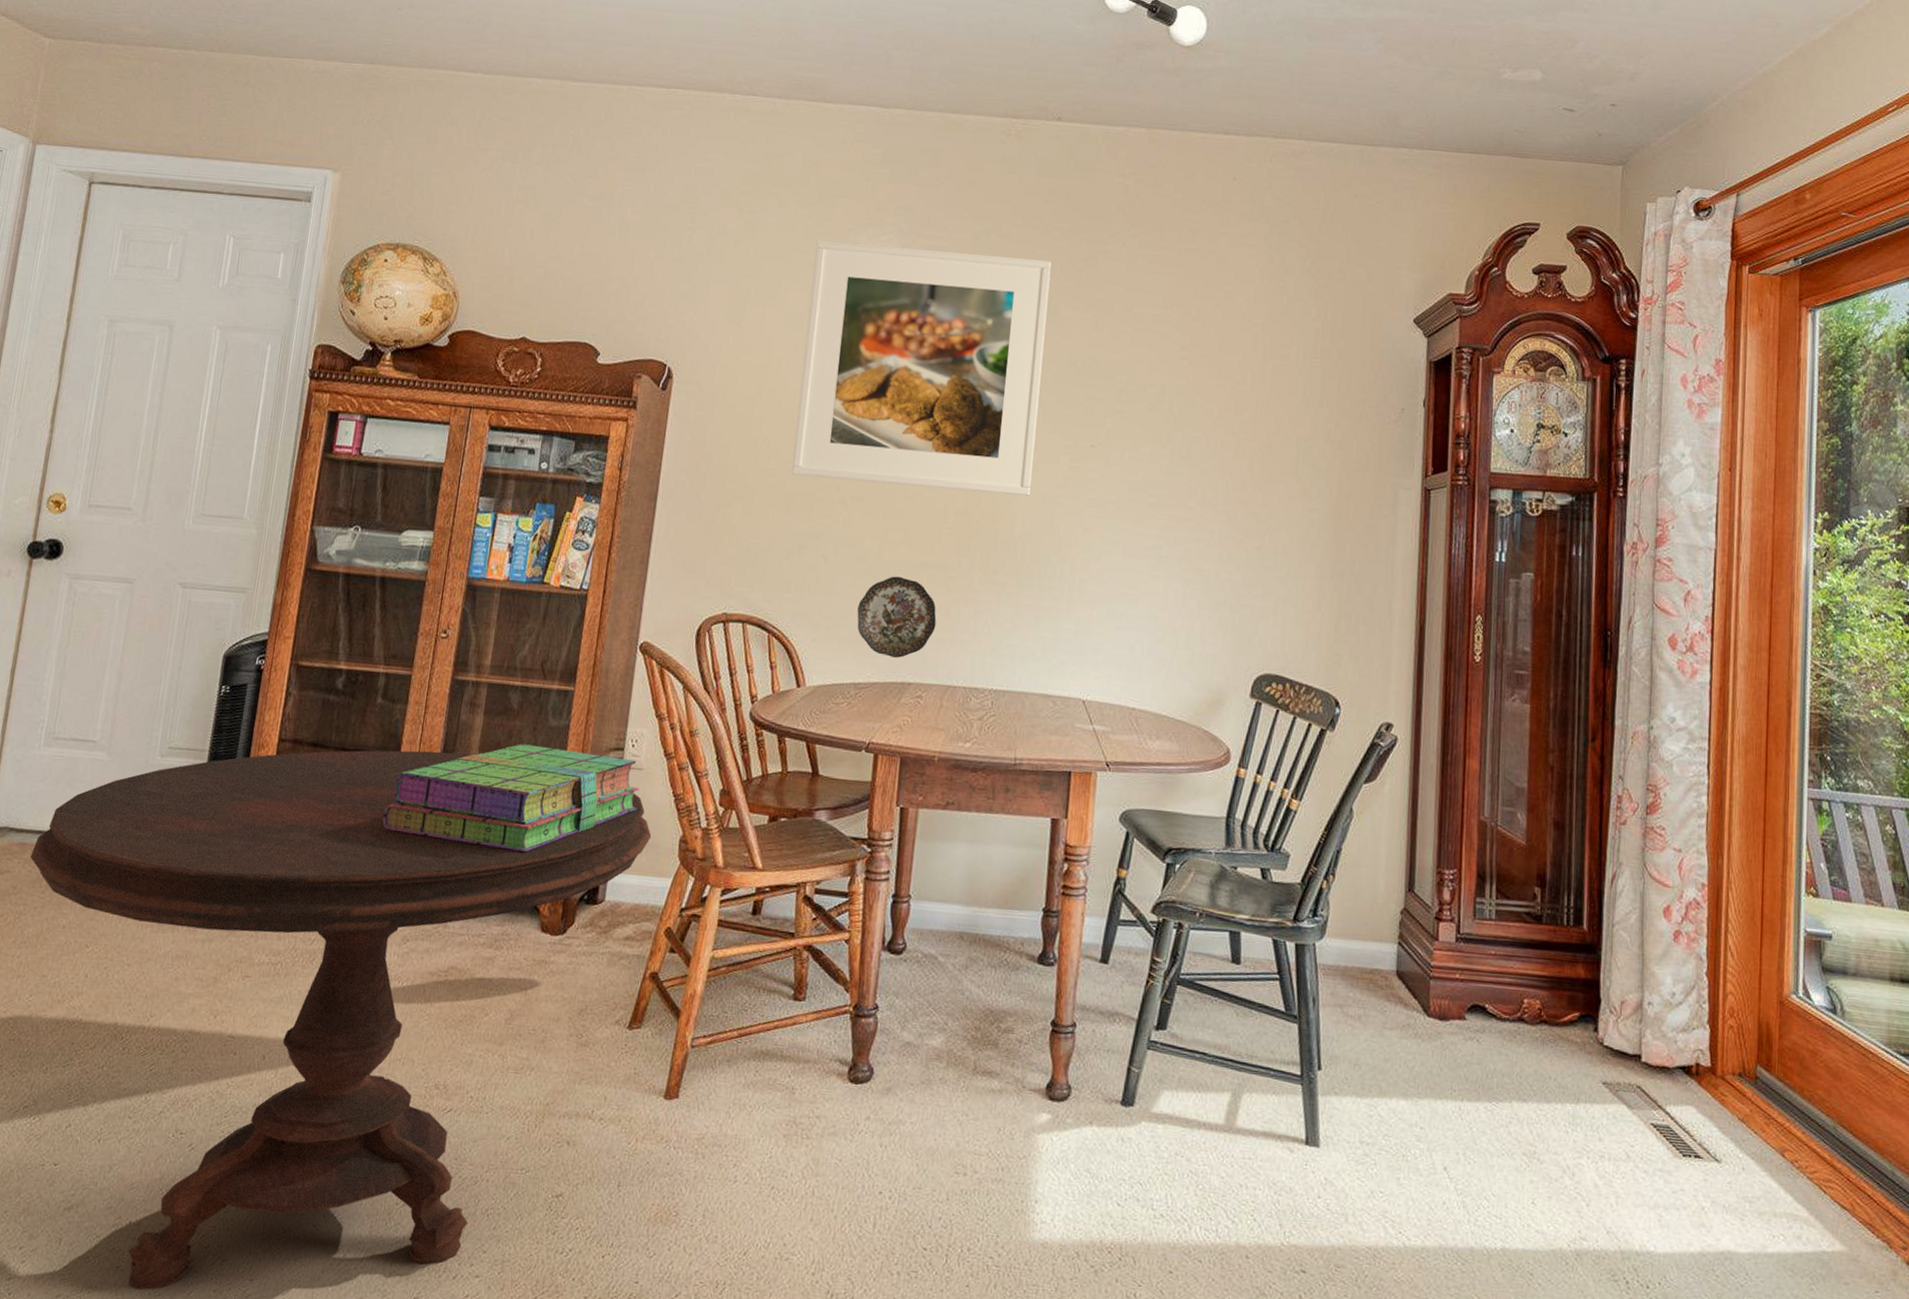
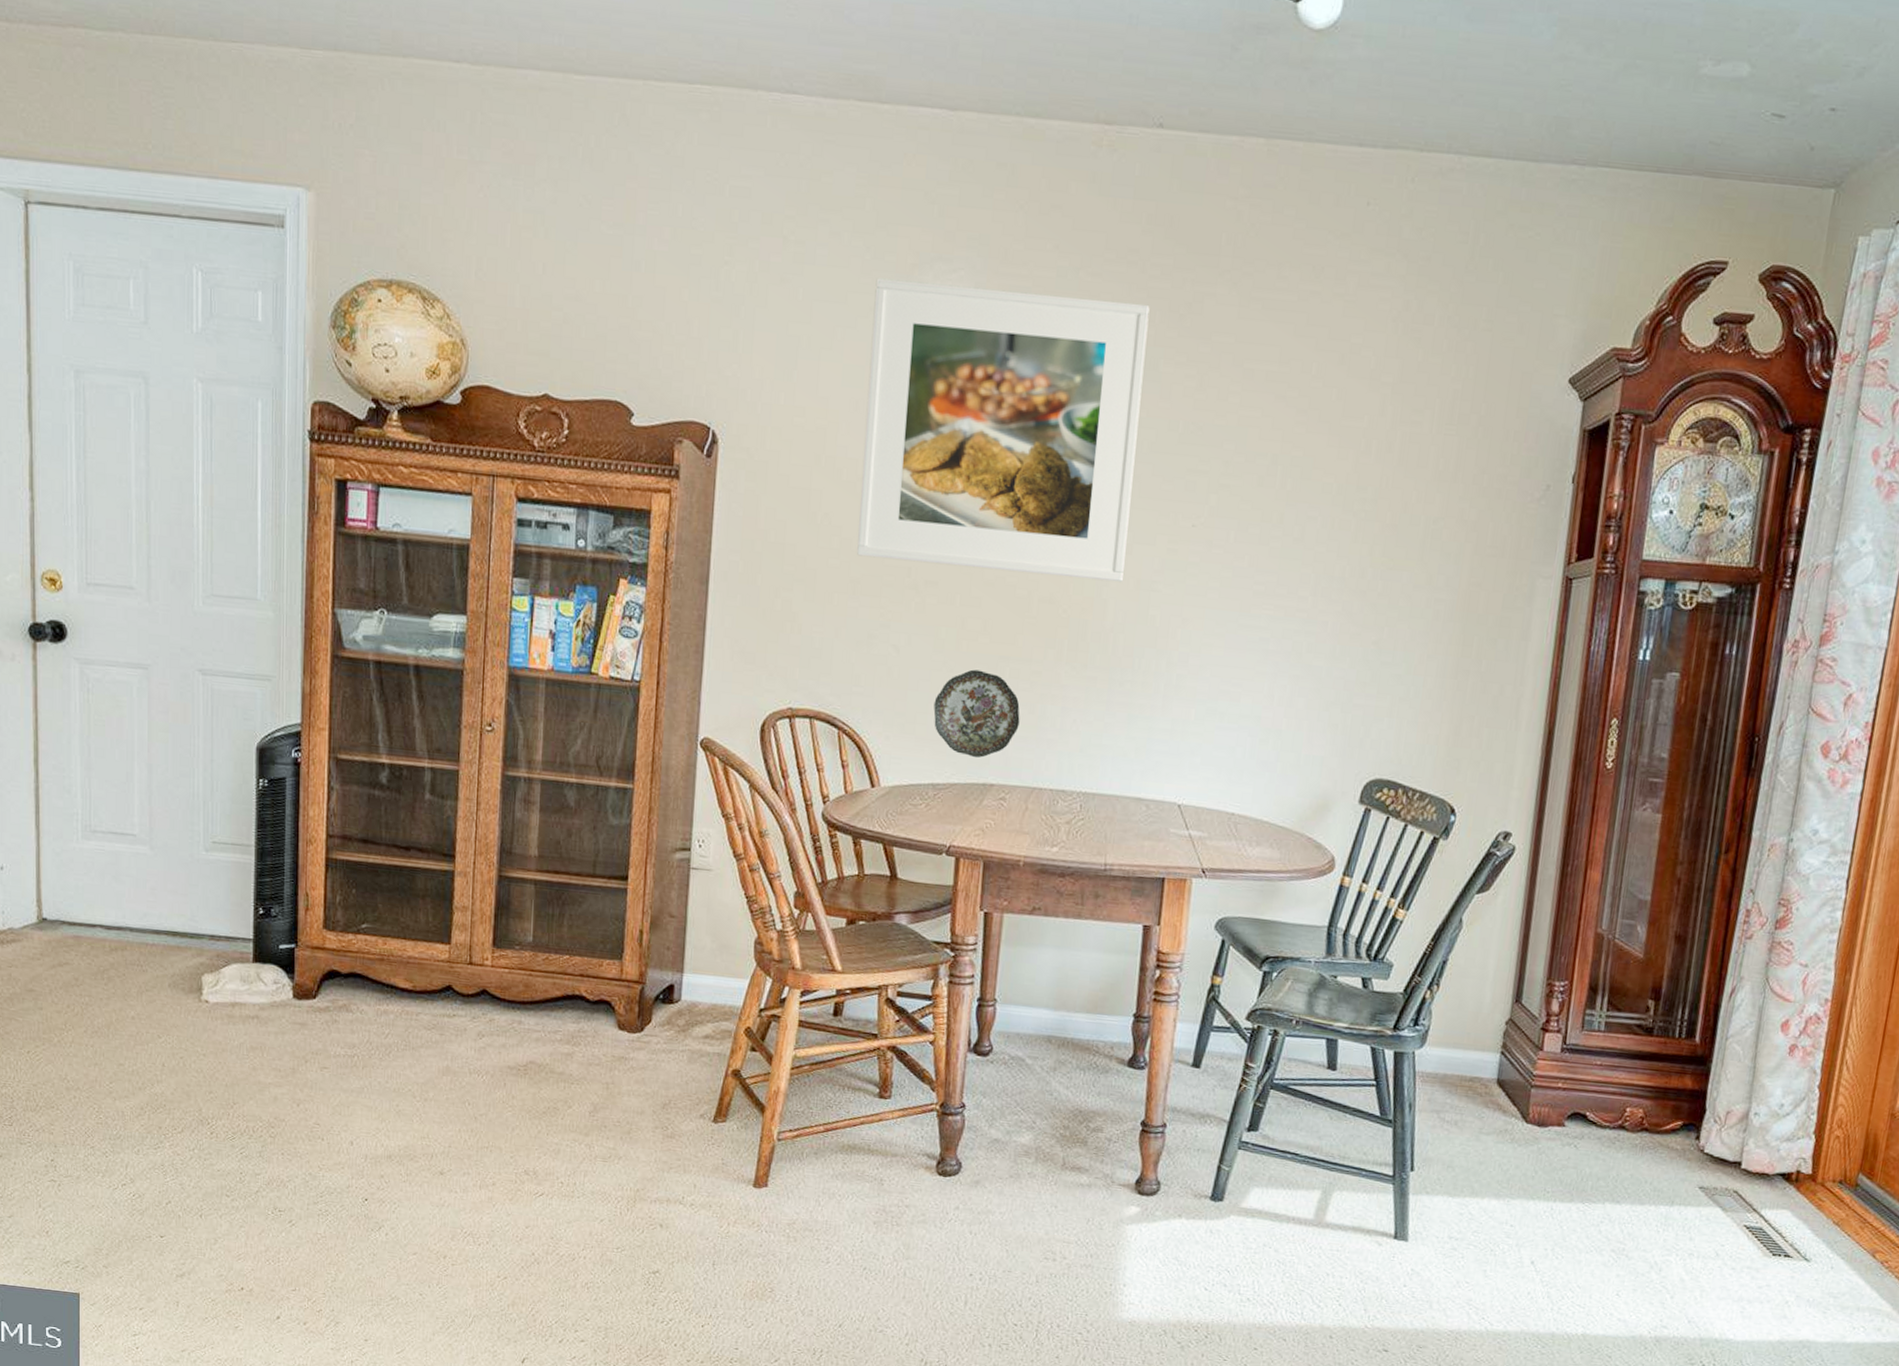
side table: present [30,750,652,1290] -> none [88,847,725,1347]
stack of books: present [382,744,639,853] -> none [444,843,709,952]

